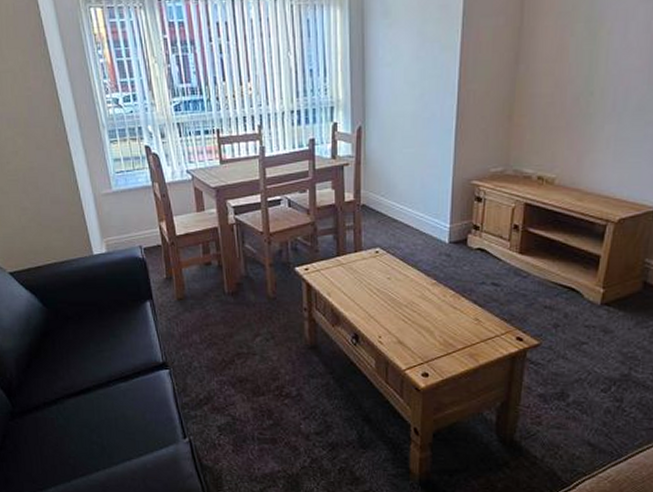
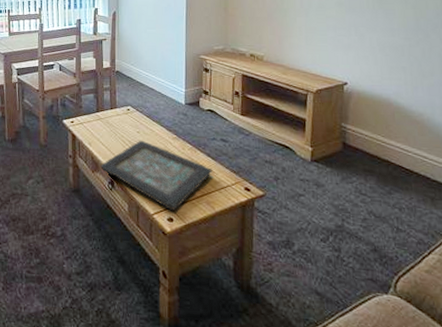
decorative tray: none [342,287,478,366] -> present [100,140,212,211]

